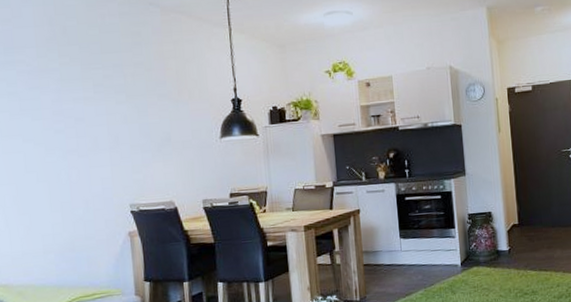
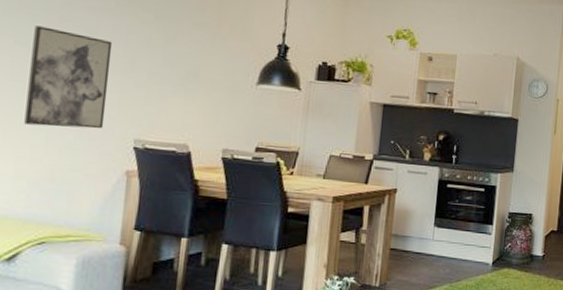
wall art: none [36,123,104,207] -> present [24,25,113,129]

